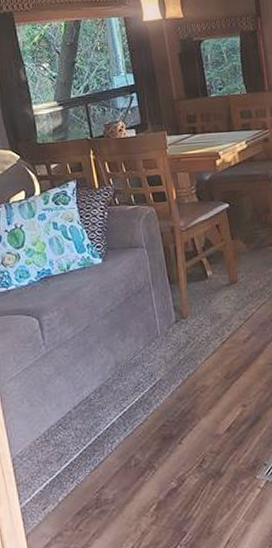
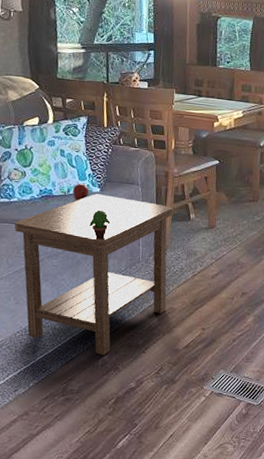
side table: none [15,265,198,454] -> present [14,194,174,355]
potted cactus: none [58,257,121,317] -> present [56,183,112,239]

